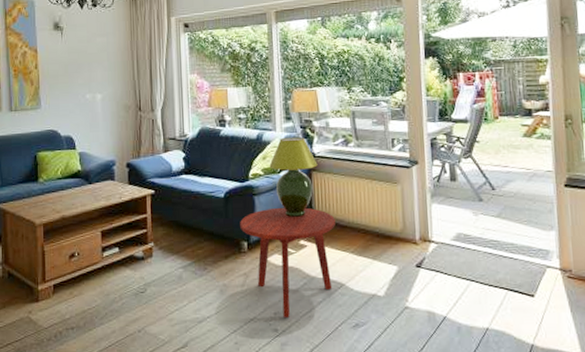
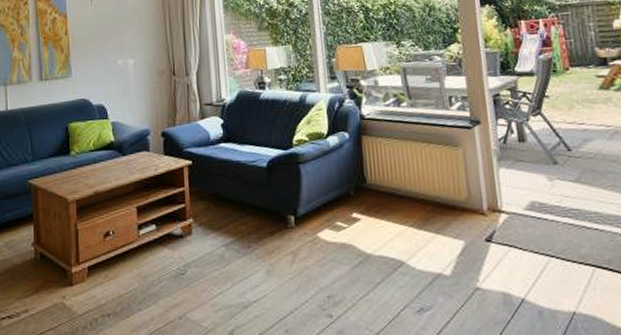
side table: present [240,207,335,319] -> none [285,176,392,303]
table lamp: present [269,136,318,217] -> none [314,97,368,187]

